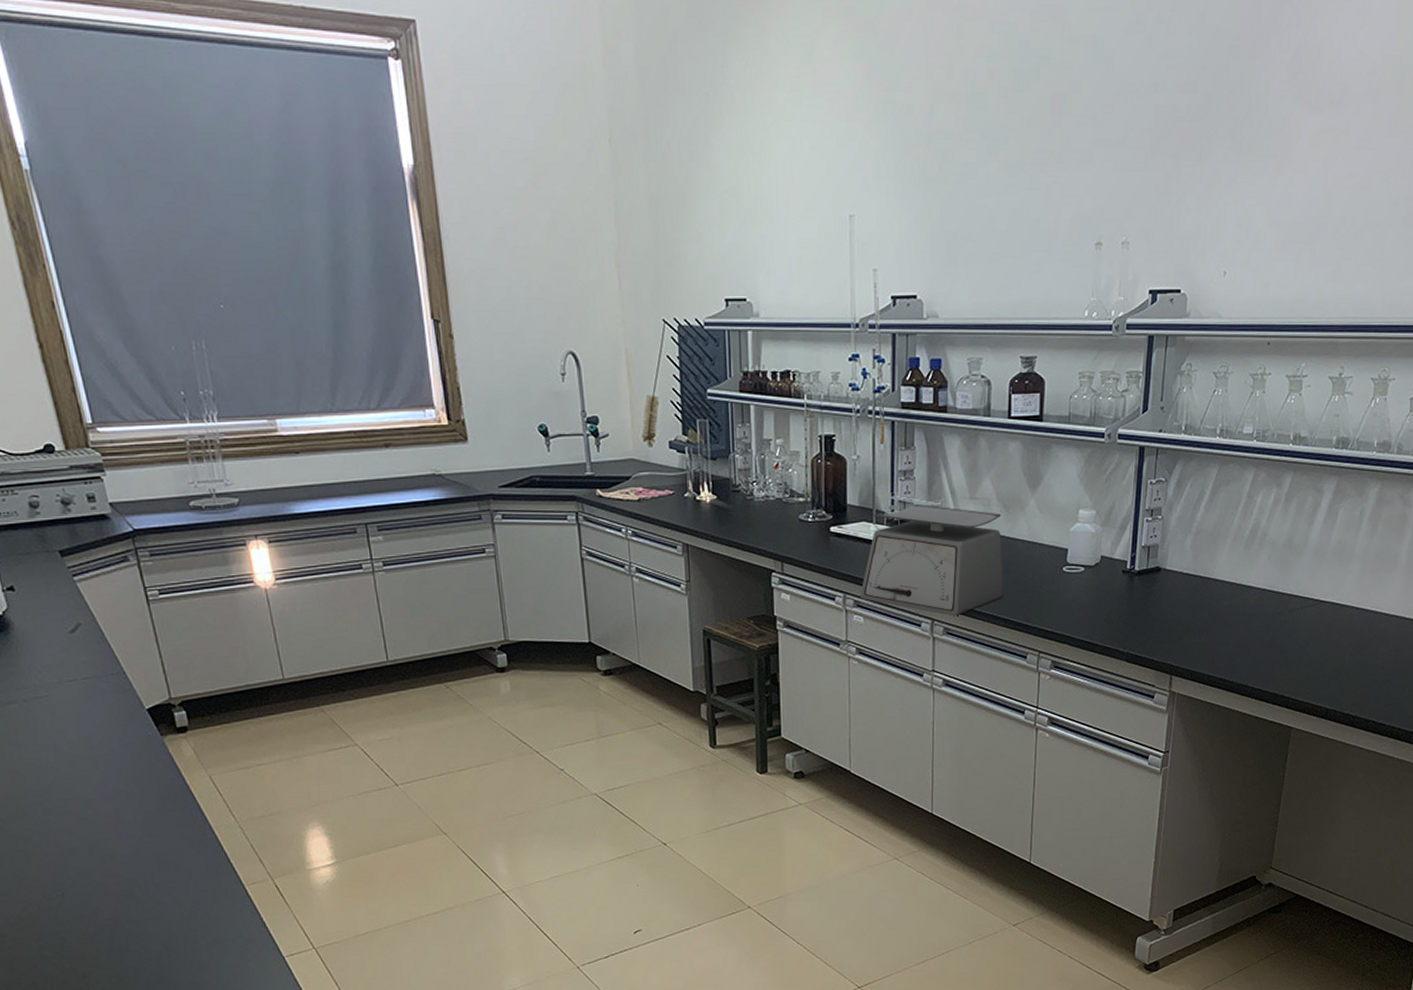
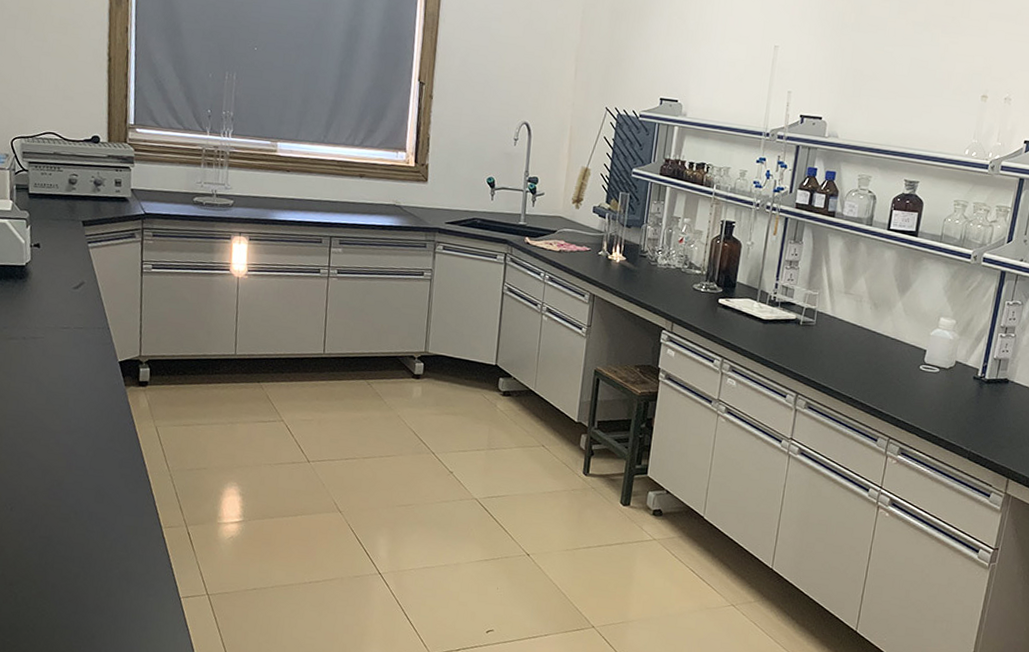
scale: present [860,503,1004,617] -> none [736,290,871,394]

